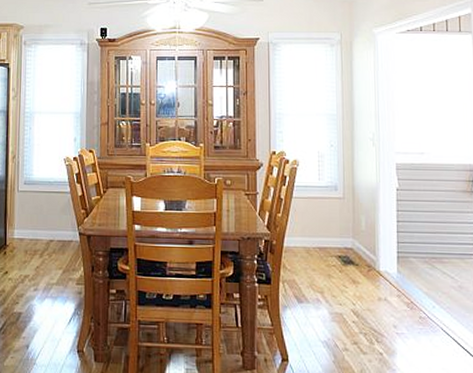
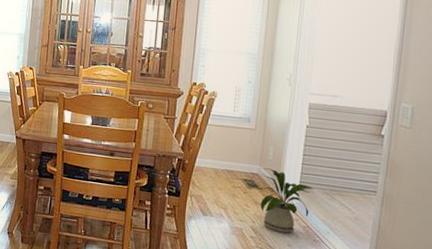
house plant: none [357,241,414,313] -> present [260,168,315,234]

